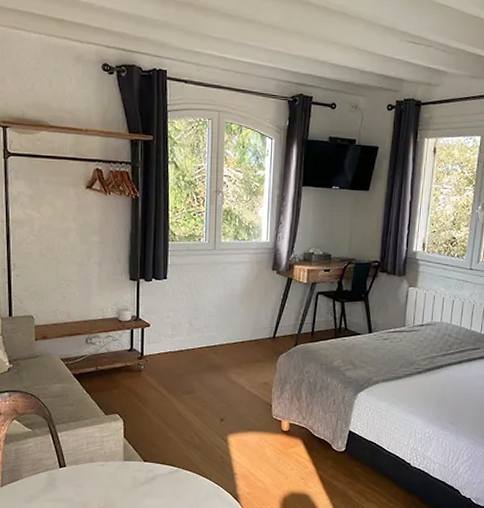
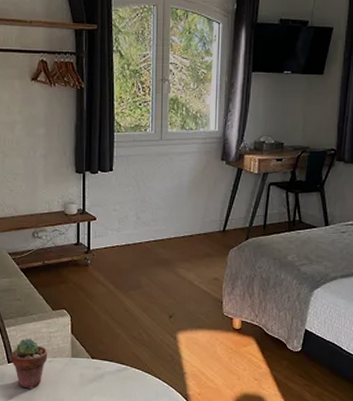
potted succulent: none [63,442,100,493] -> present [11,338,48,389]

